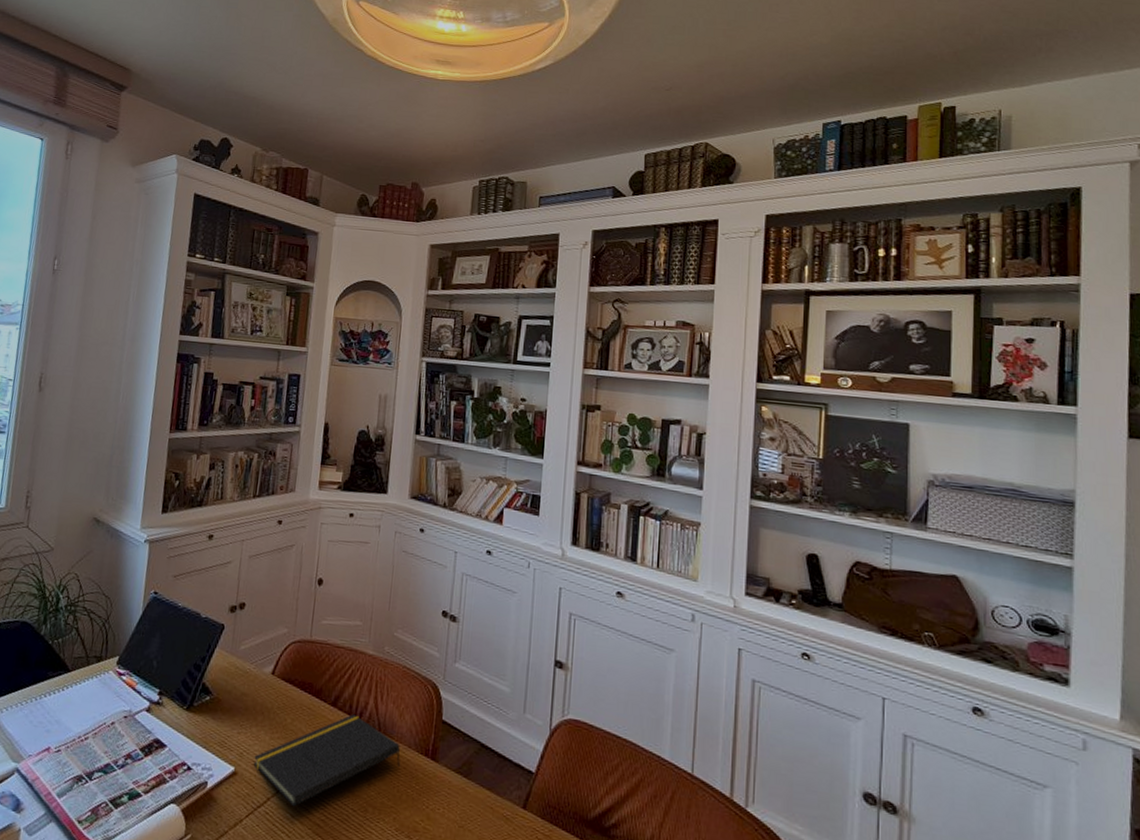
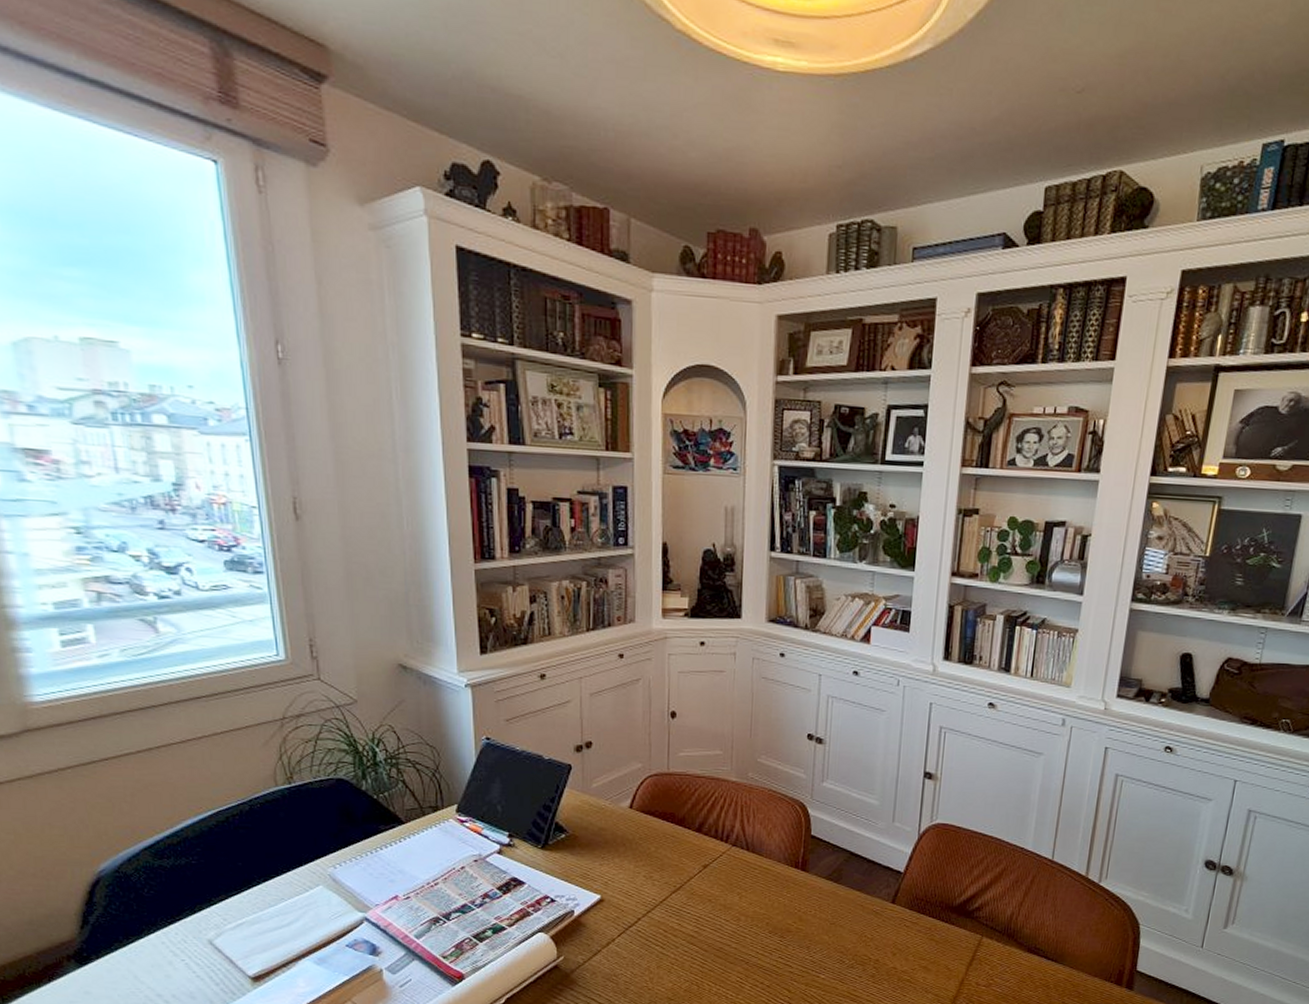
notepad: present [254,714,400,807] -> none [620,838,770,923]

